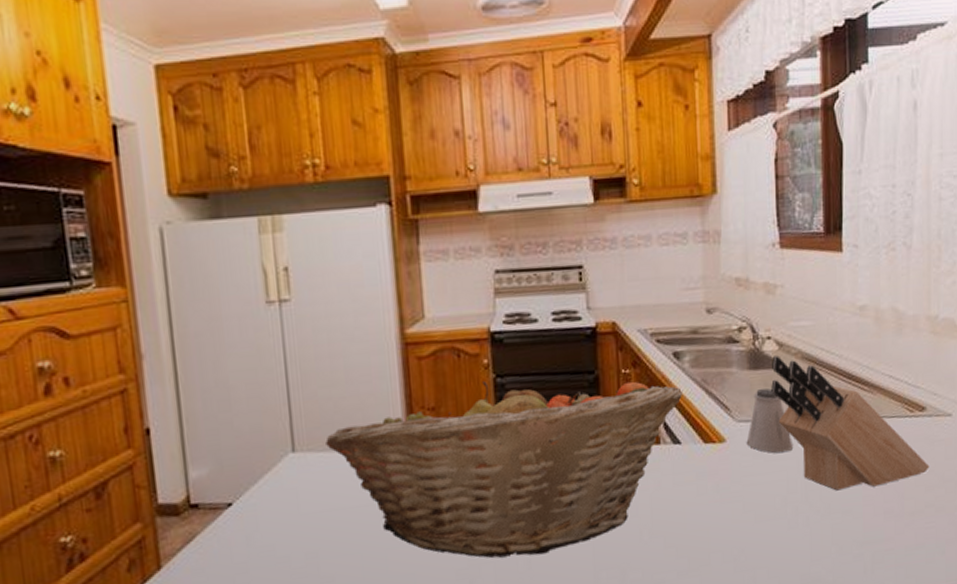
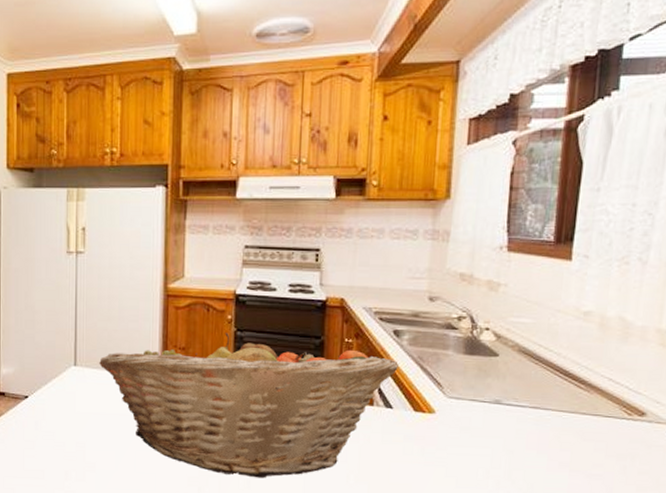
saltshaker: present [746,388,793,453] -> none [455,372,501,432]
knife block: present [771,355,930,491] -> none [485,345,644,477]

